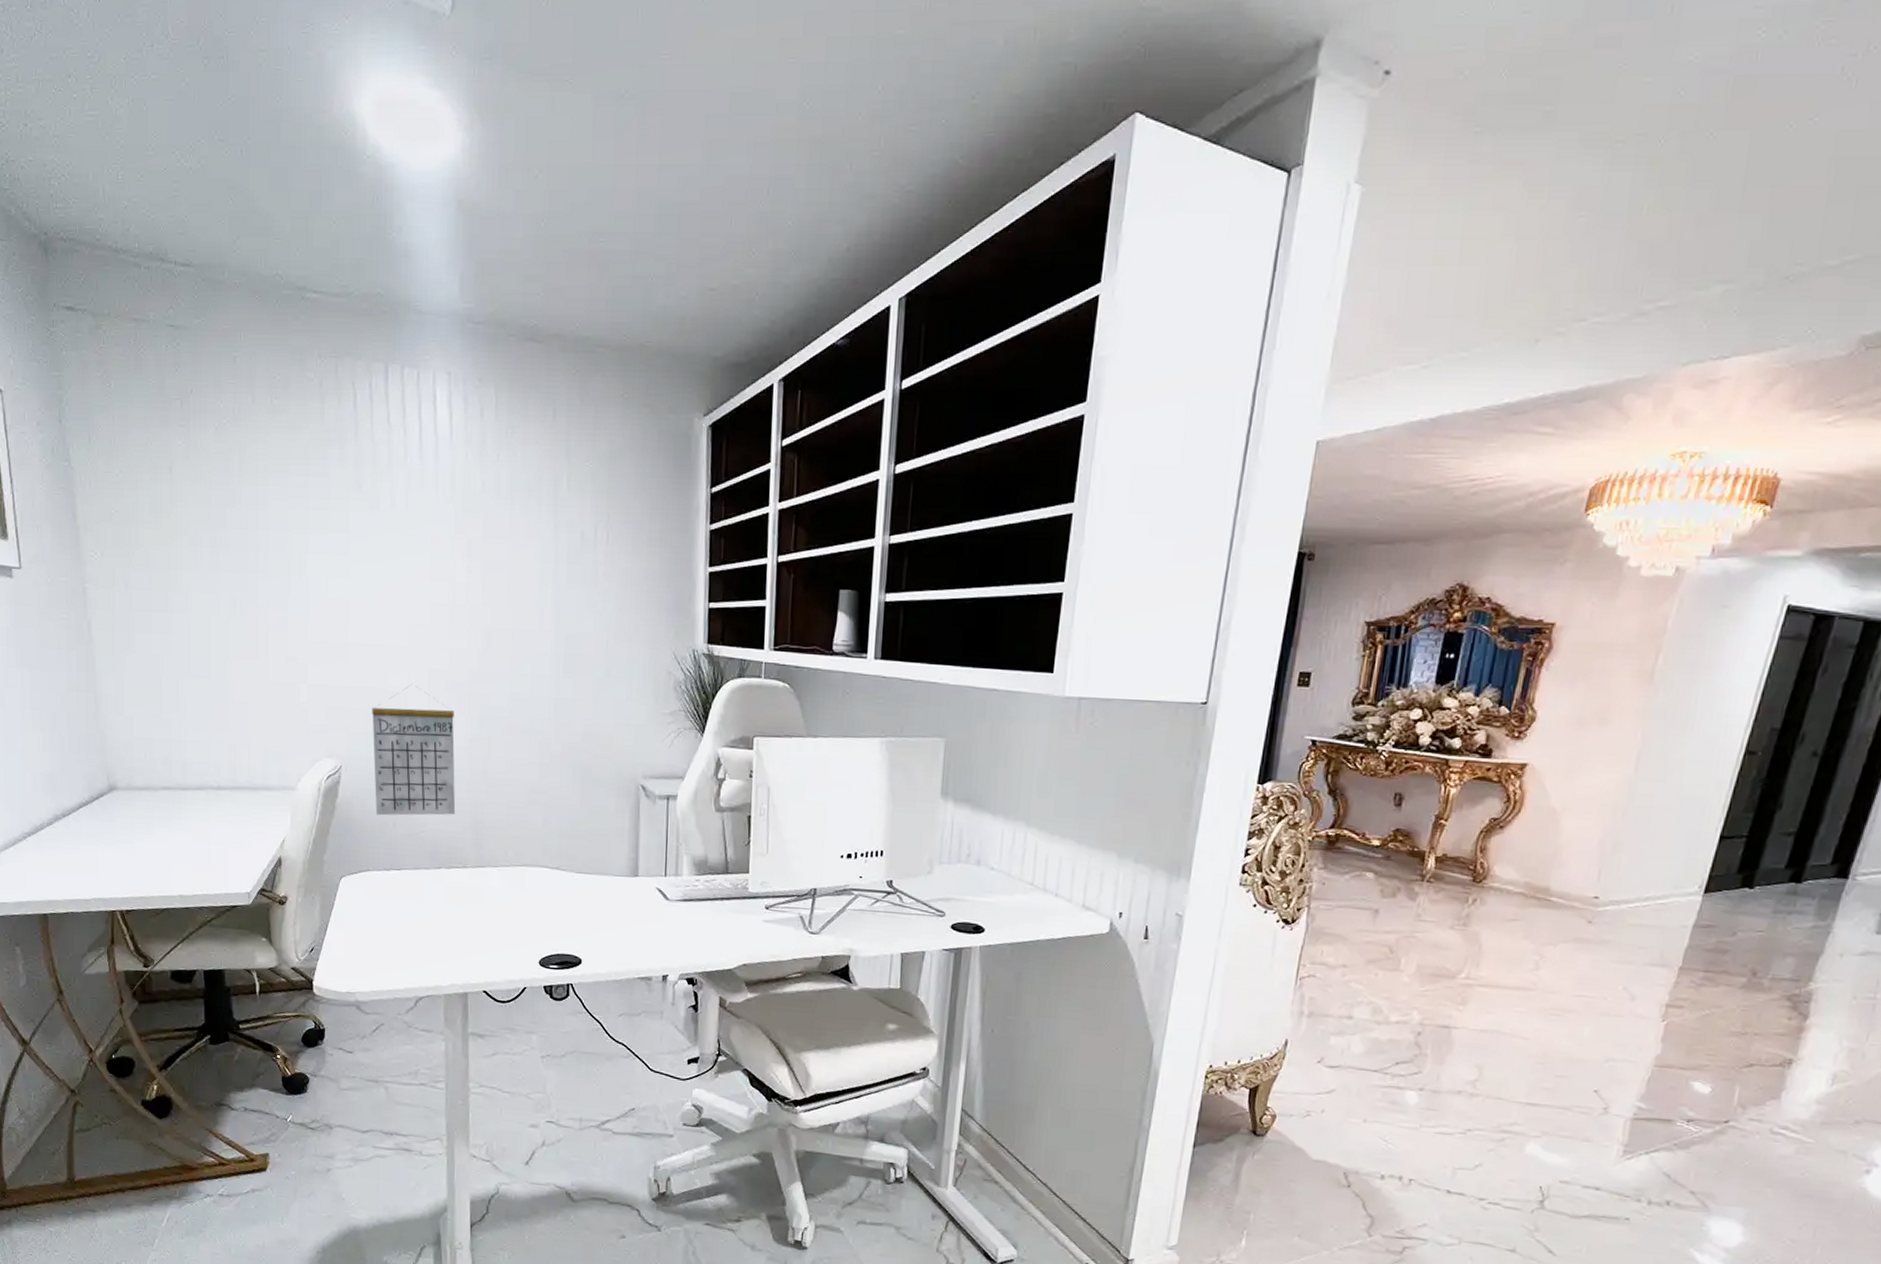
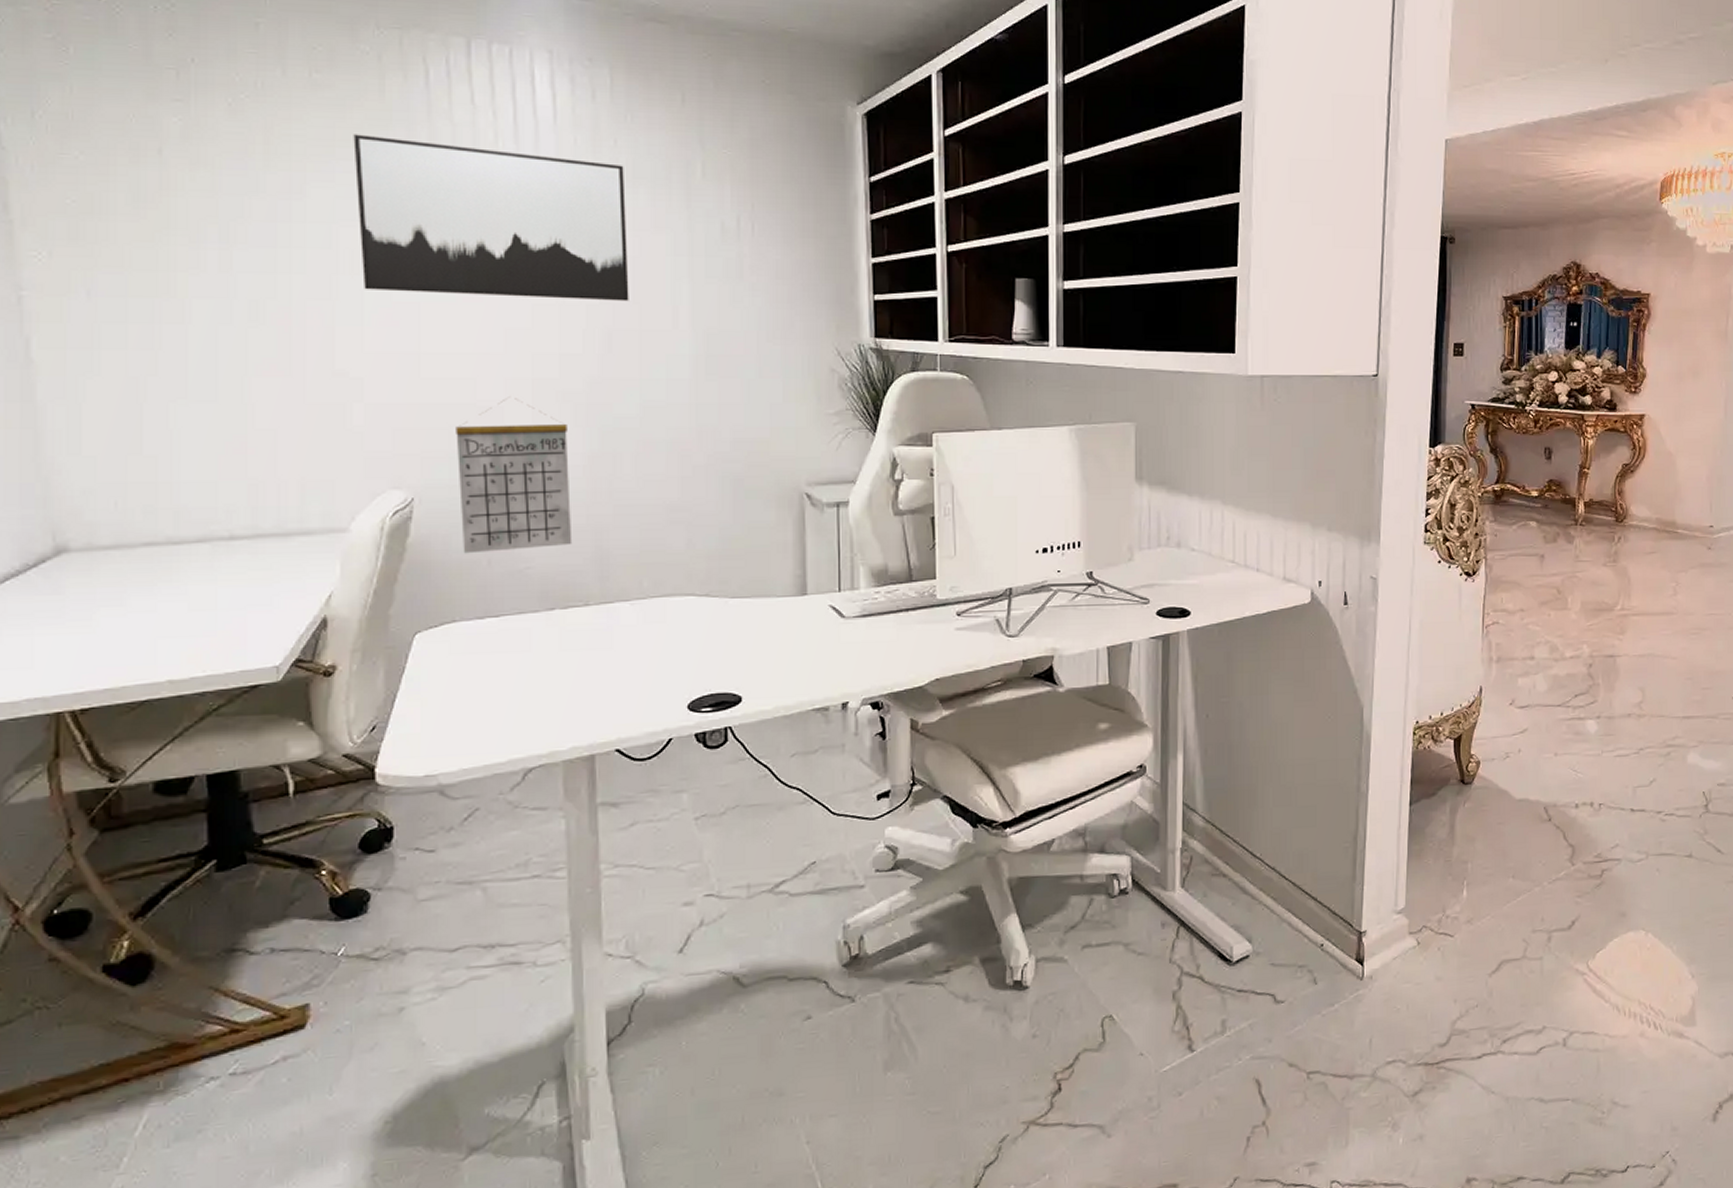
wall art: none [302,453,505,604] -> present [353,134,629,302]

